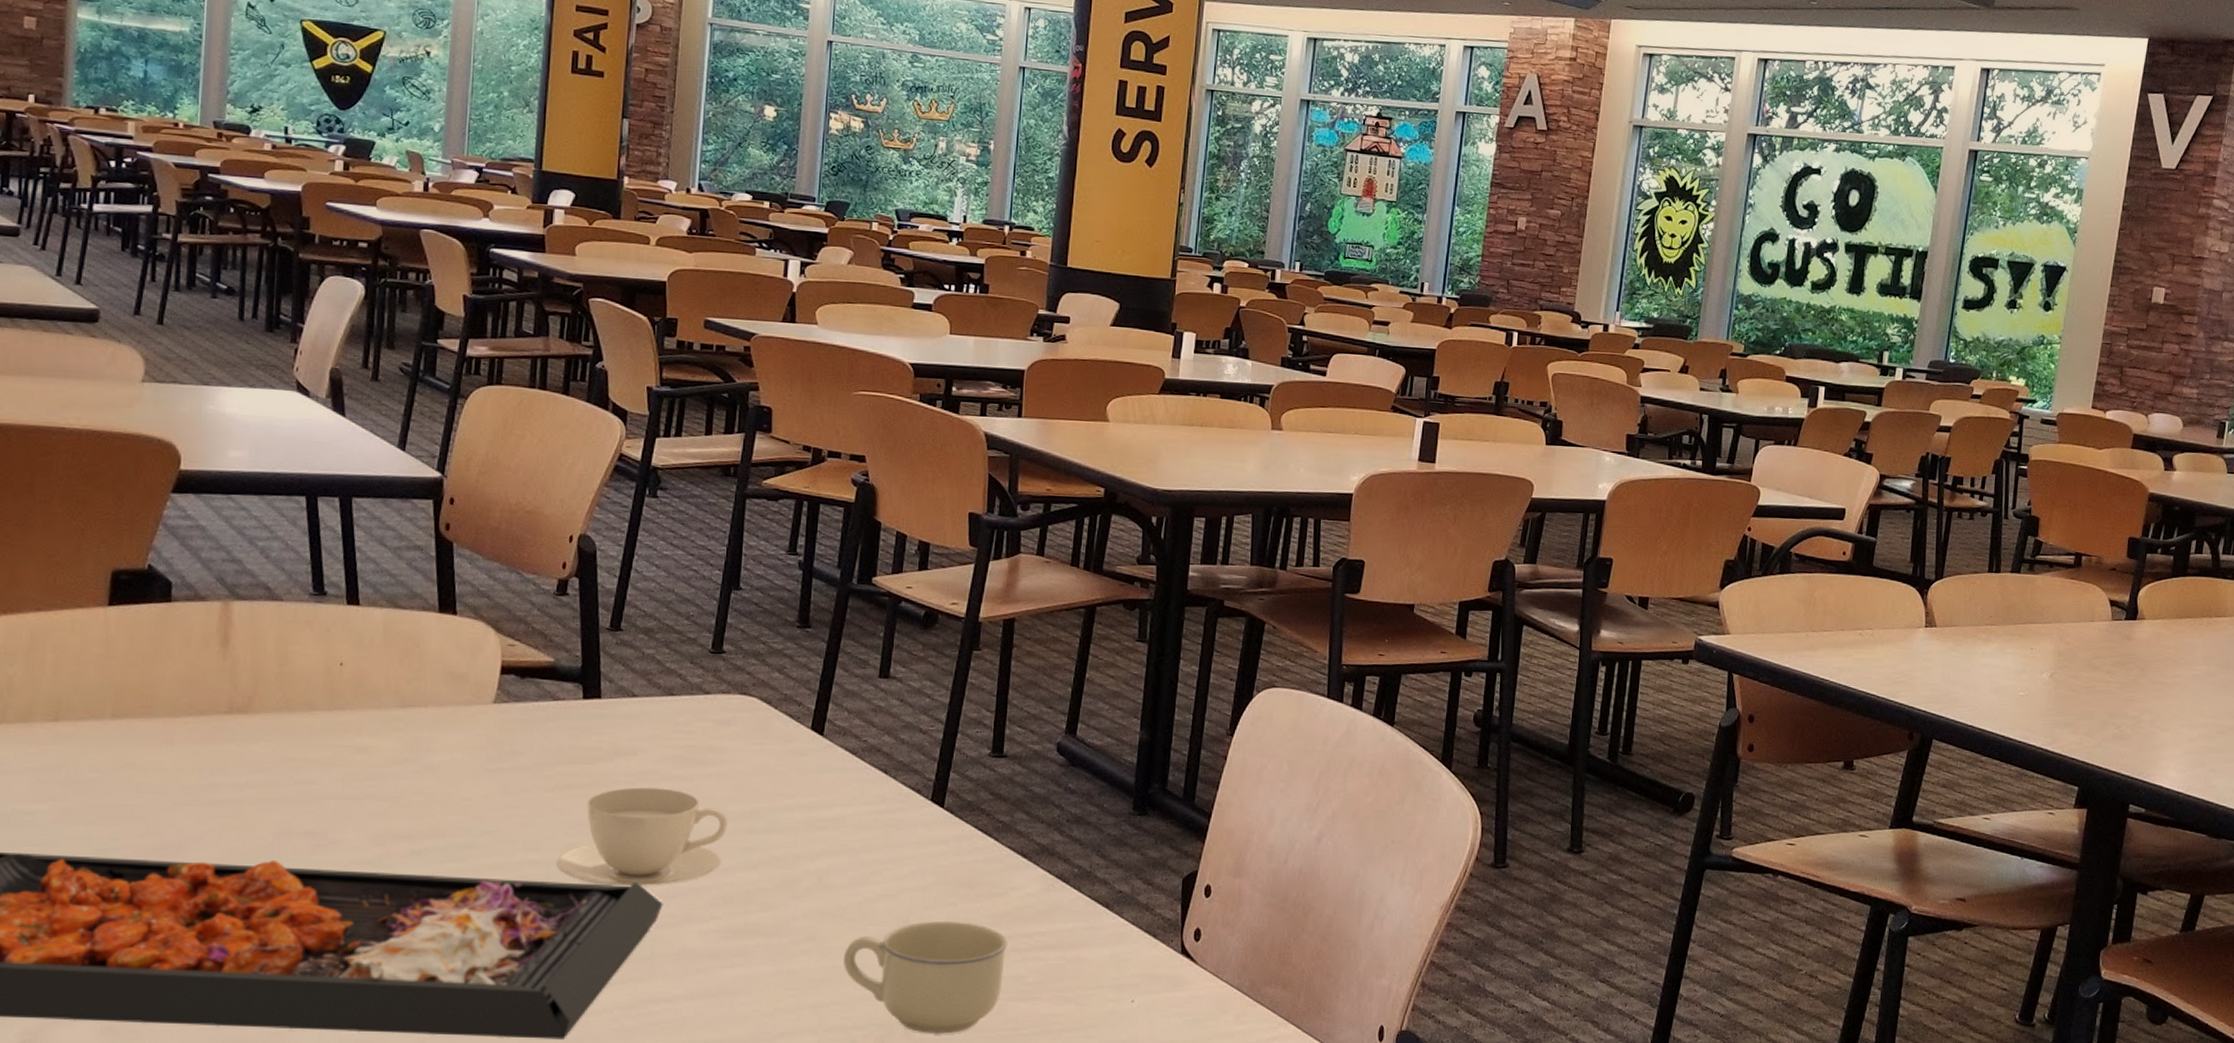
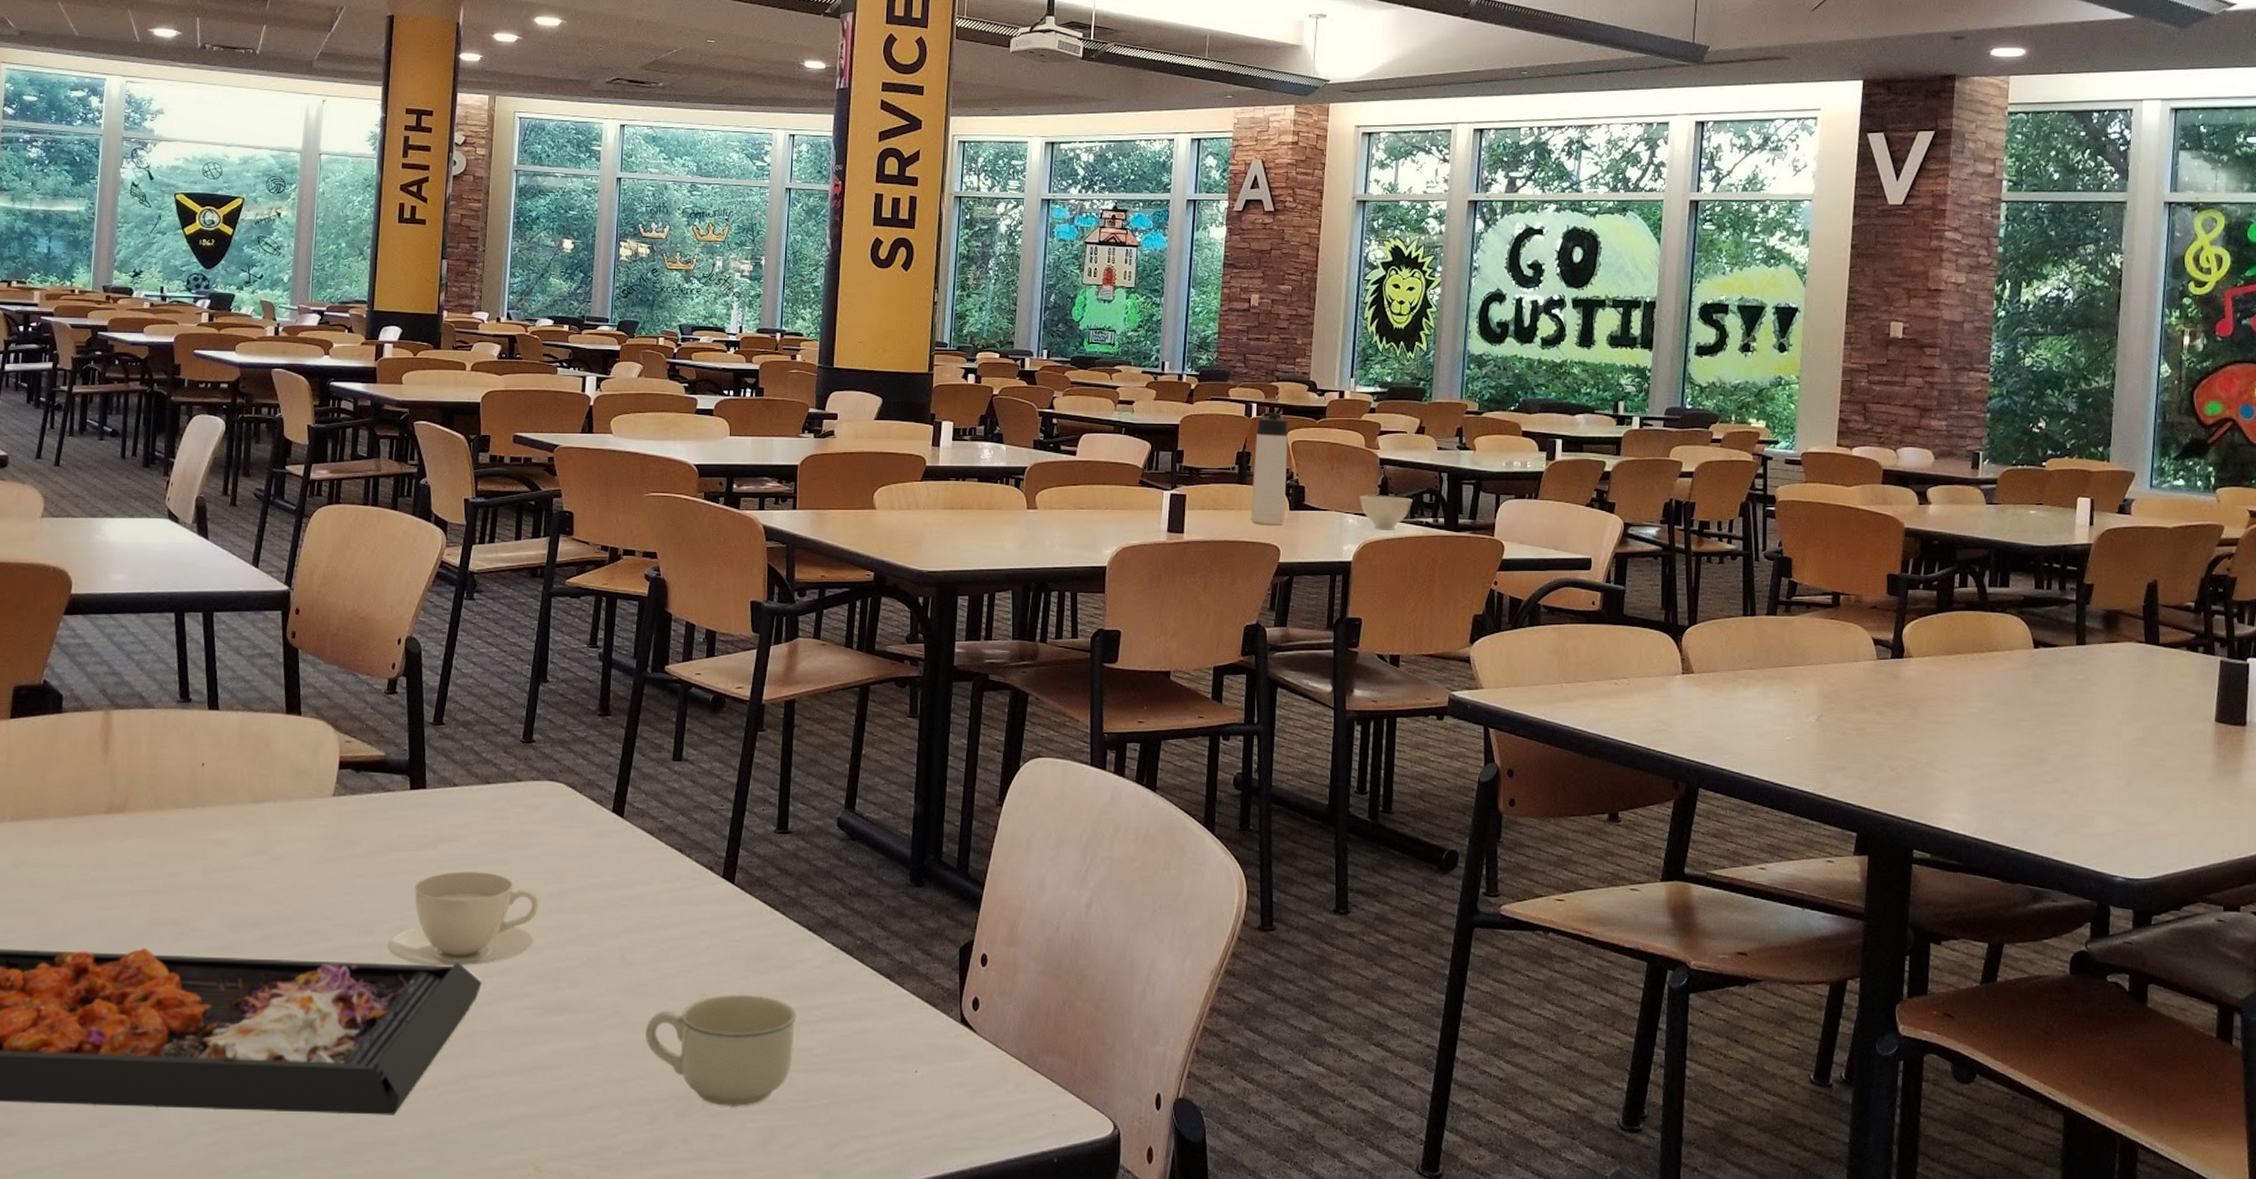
thermos bottle: none [1505,342,1549,461] -> present [1250,412,1288,527]
bowl: none [1618,433,1672,470] -> present [1360,495,1413,530]

